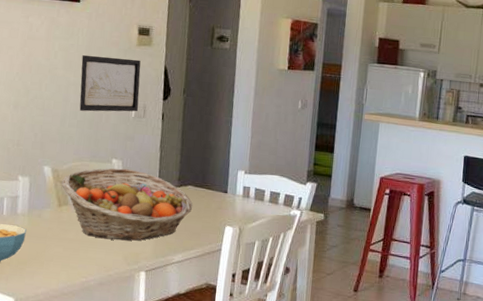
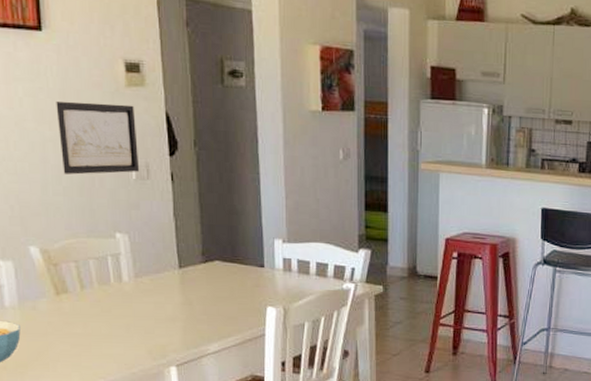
fruit basket: present [61,167,193,241] -> none [55,244,224,332]

